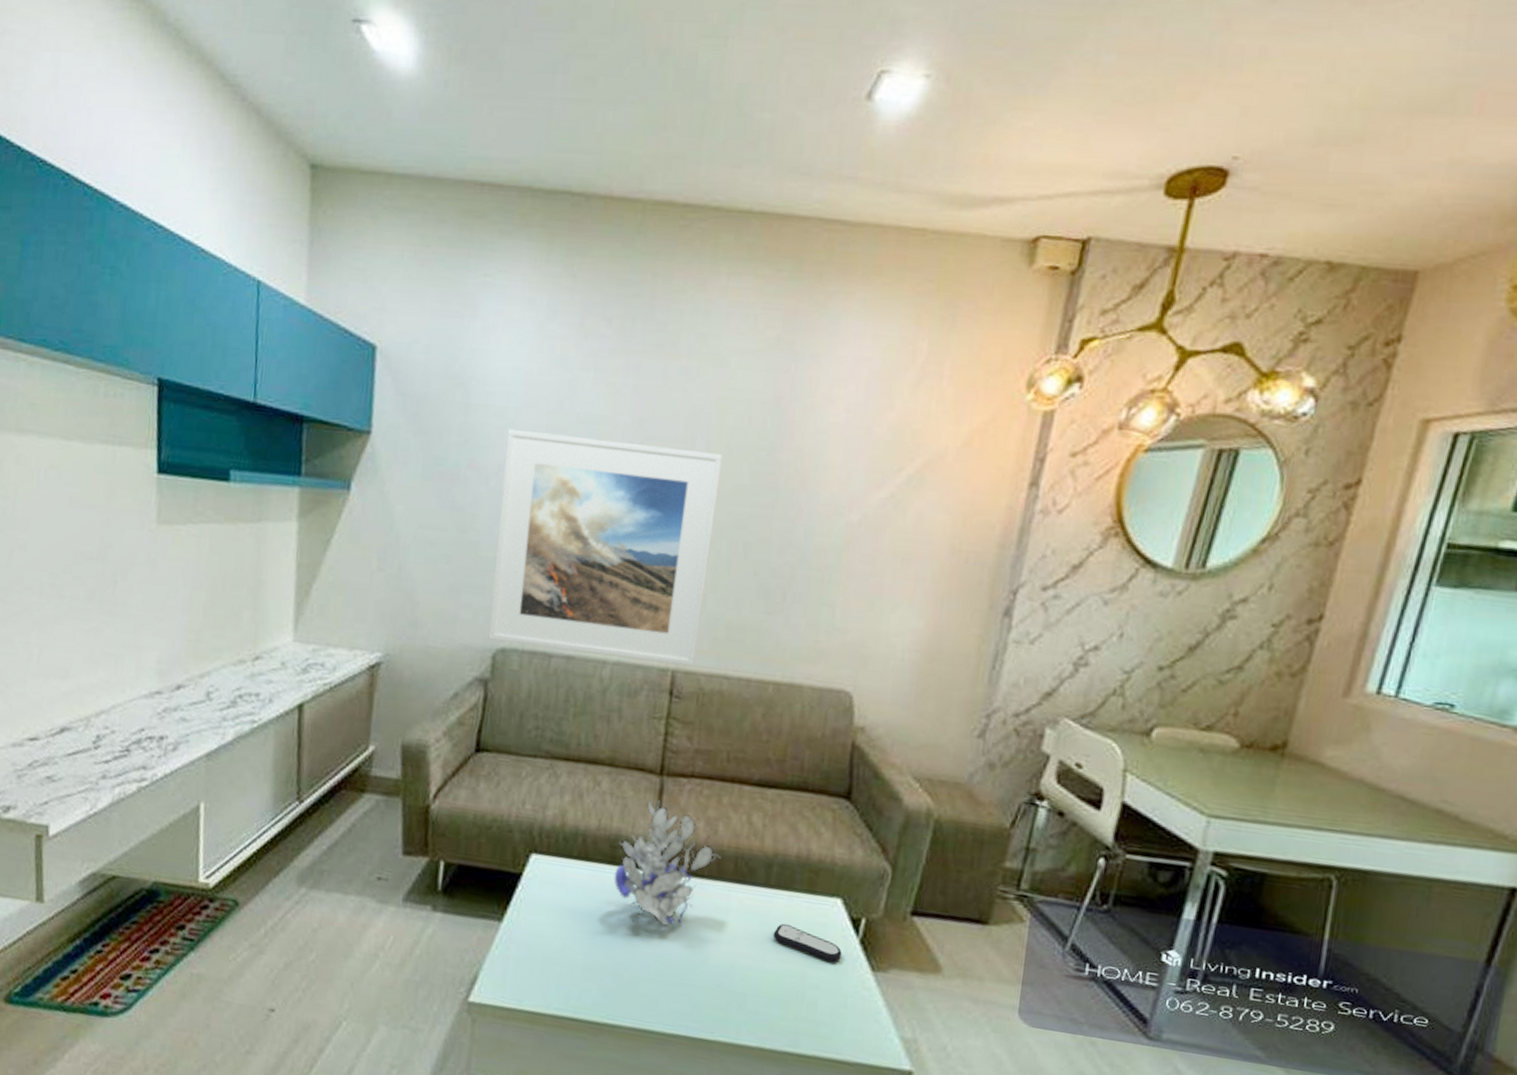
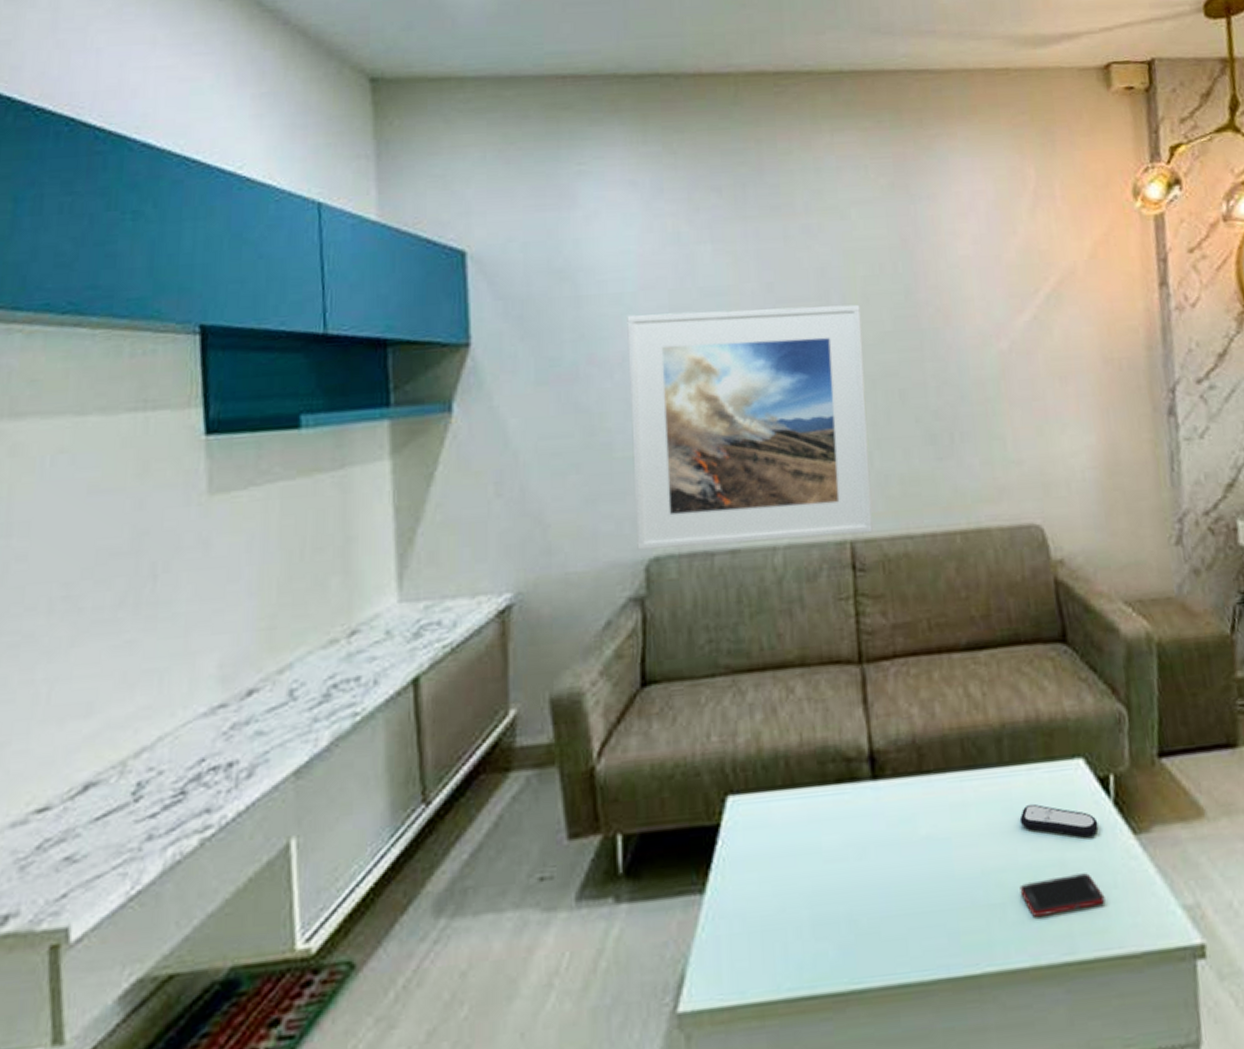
plant: present [614,799,722,926] -> none [827,693,945,850]
cell phone: none [760,983,834,1018] -> present [1019,873,1106,917]

